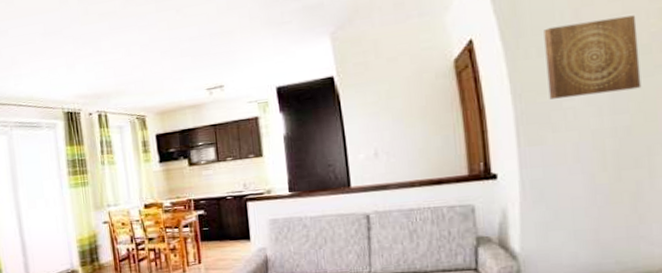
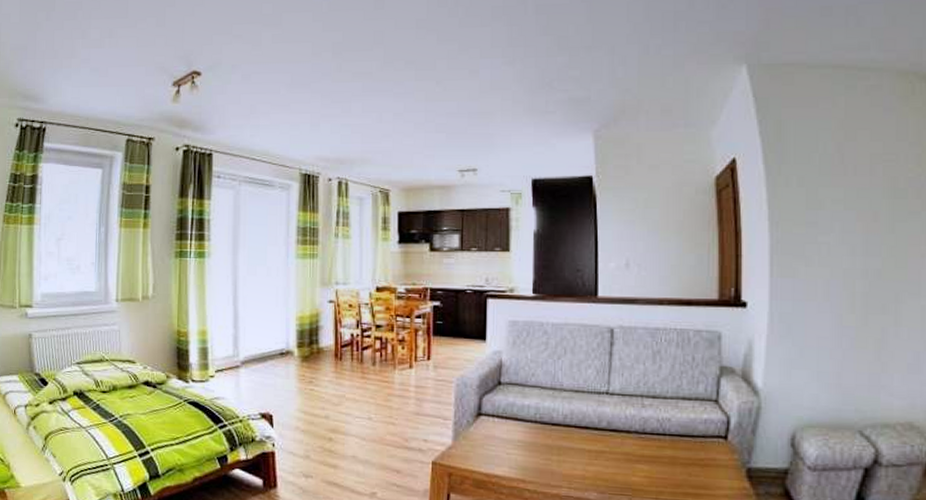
wall art: present [543,15,642,99] -> none [805,157,895,233]

